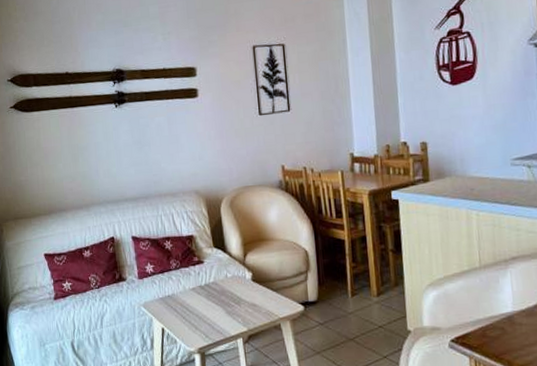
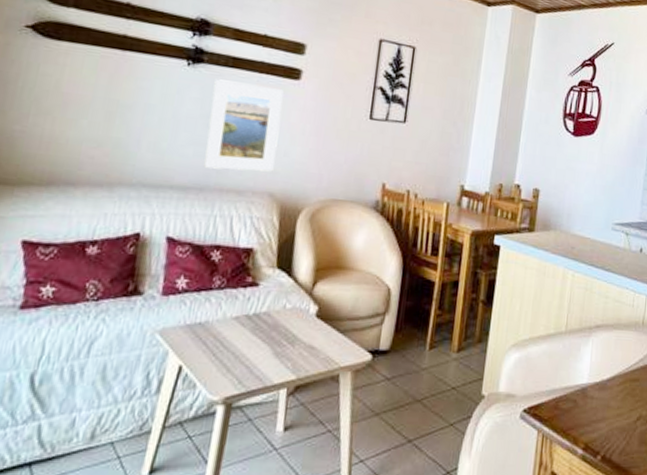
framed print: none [137,108,194,181] -> present [203,79,284,172]

